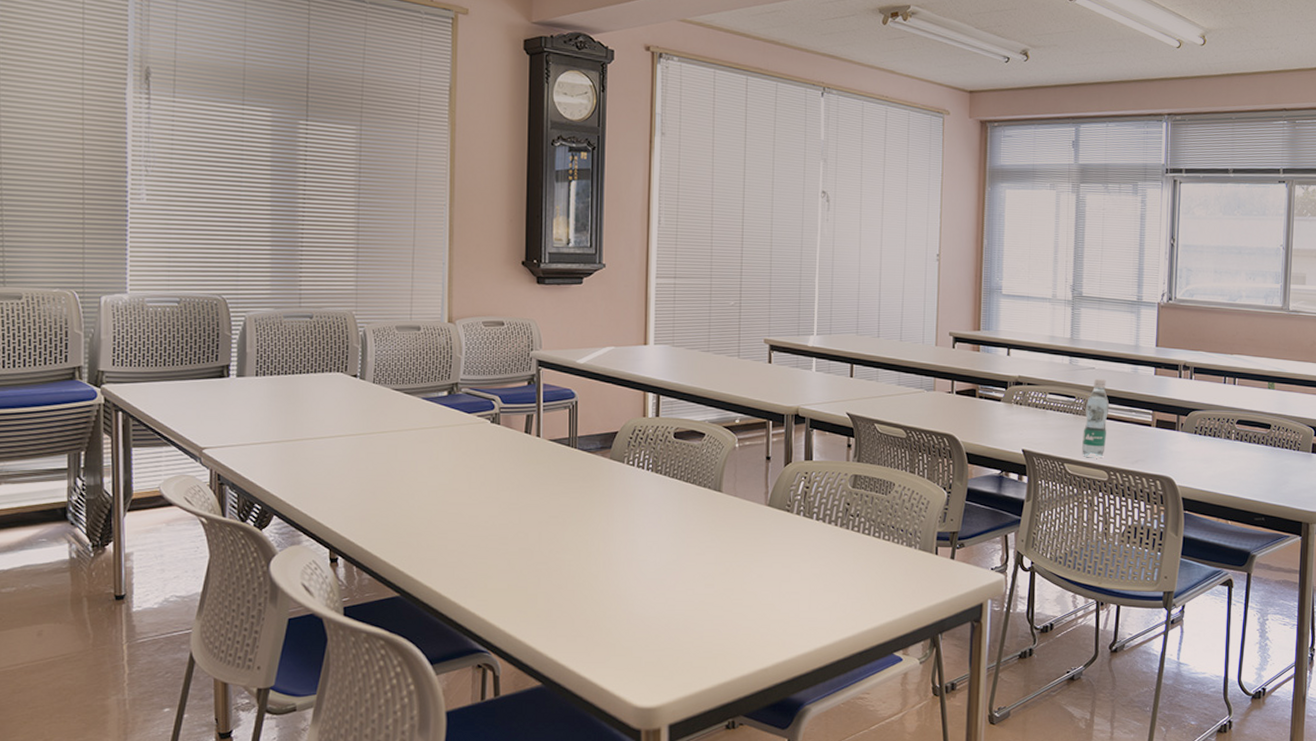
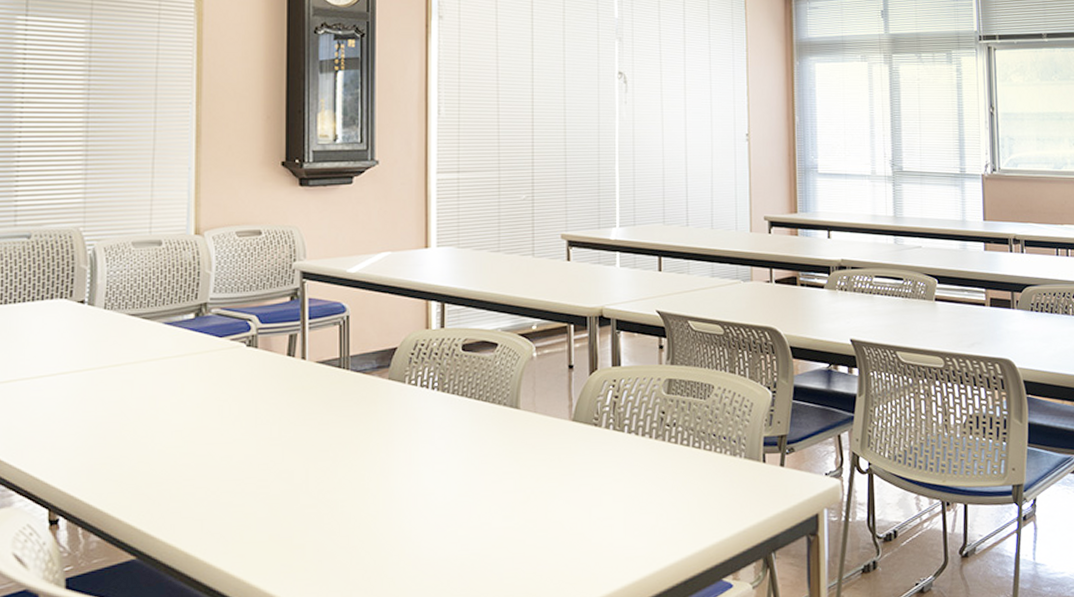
bottle: present [1082,379,1110,458] -> none [914,258,940,344]

